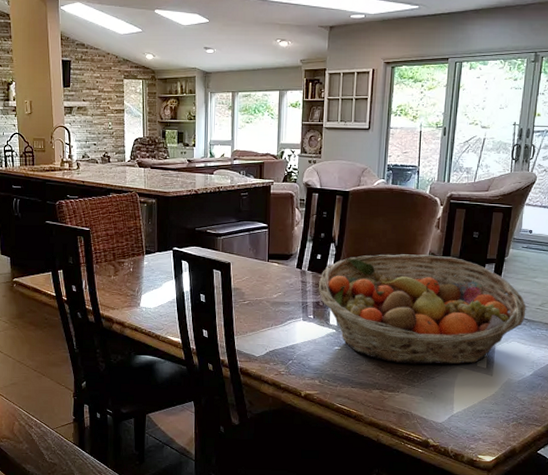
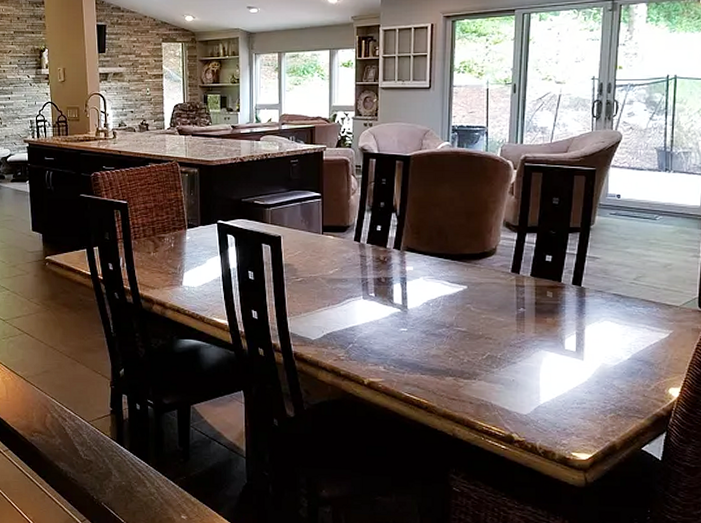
fruit basket: present [318,254,526,364] -> none [379,224,619,347]

